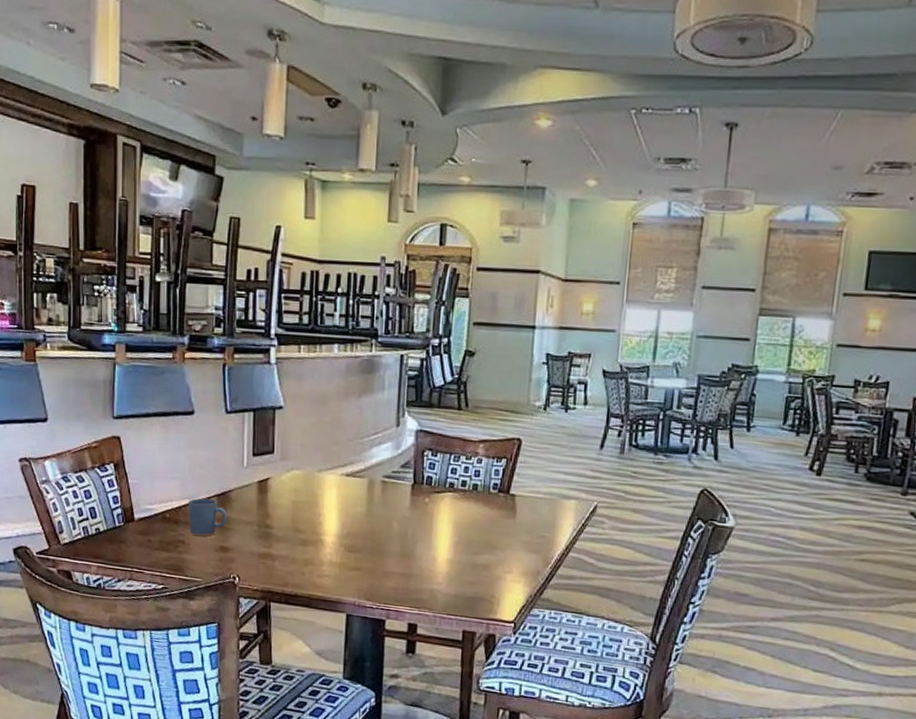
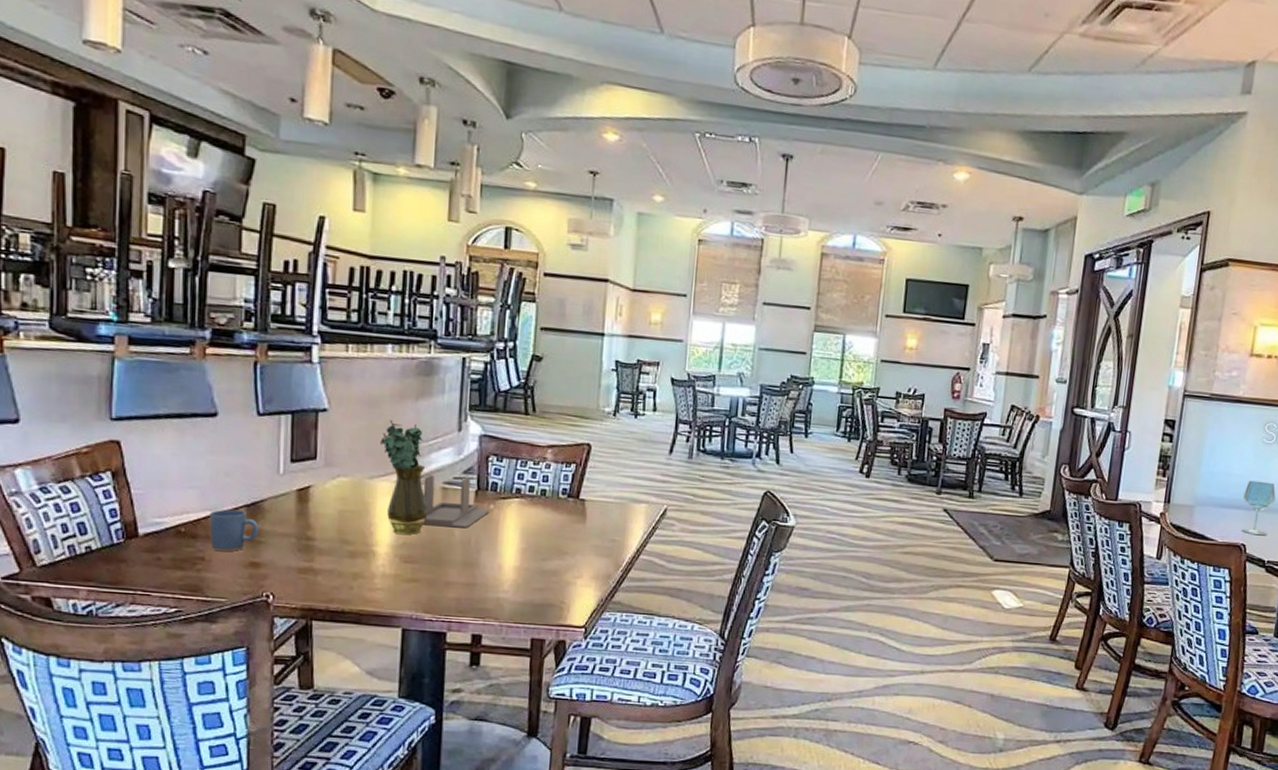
vase: none [328,415,370,526] -> present [380,419,428,535]
napkin holder: none [365,468,424,521] -> present [423,474,489,528]

